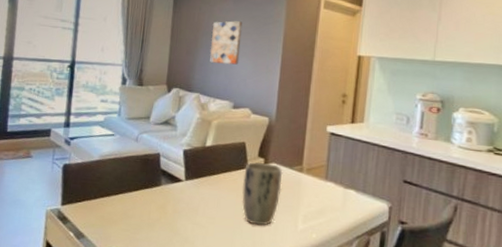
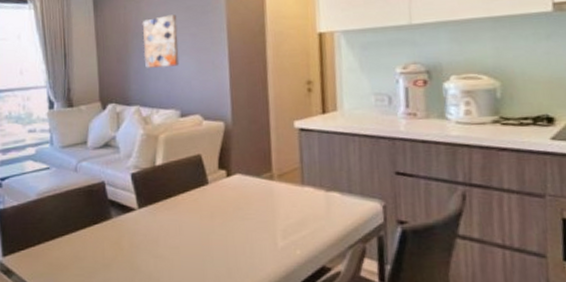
plant pot: present [242,162,283,226] -> none [205,174,252,249]

